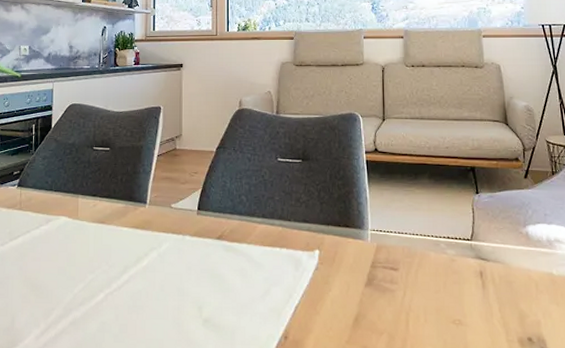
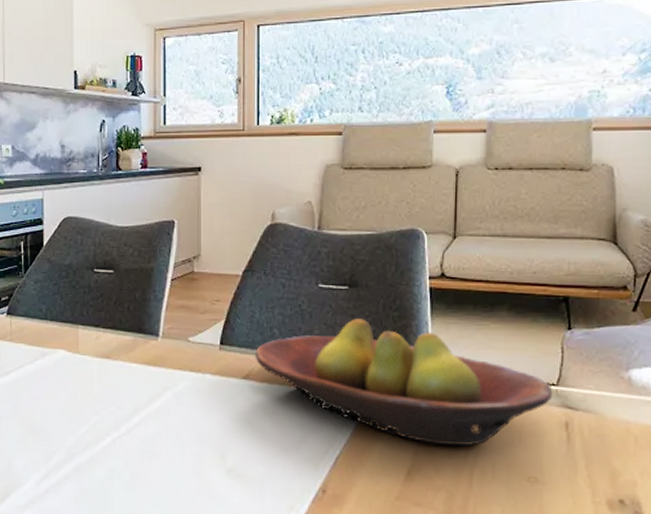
fruit bowl: none [226,186,468,294] -> present [255,317,553,446]

